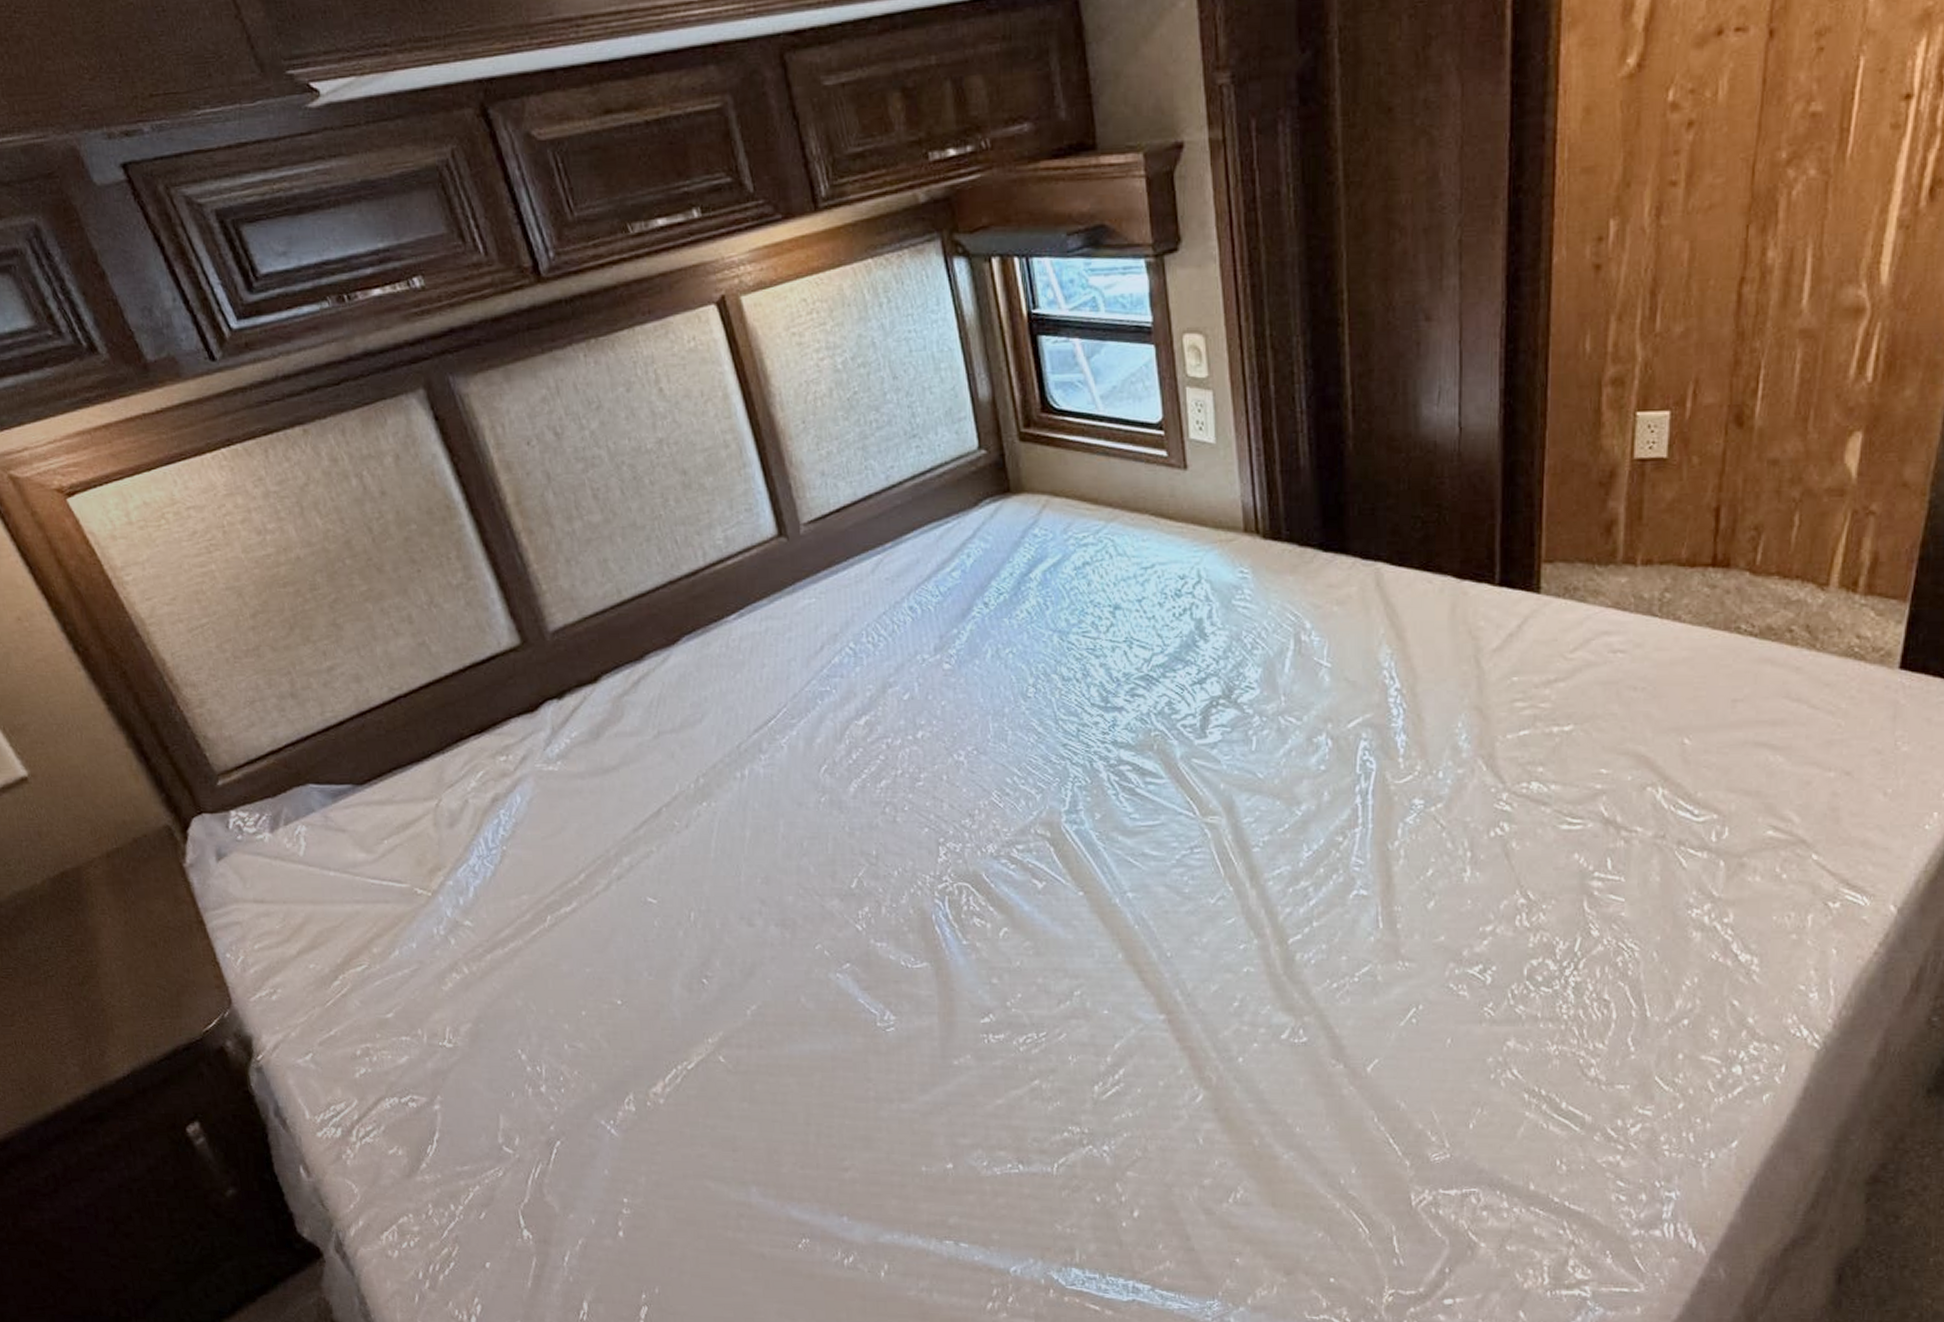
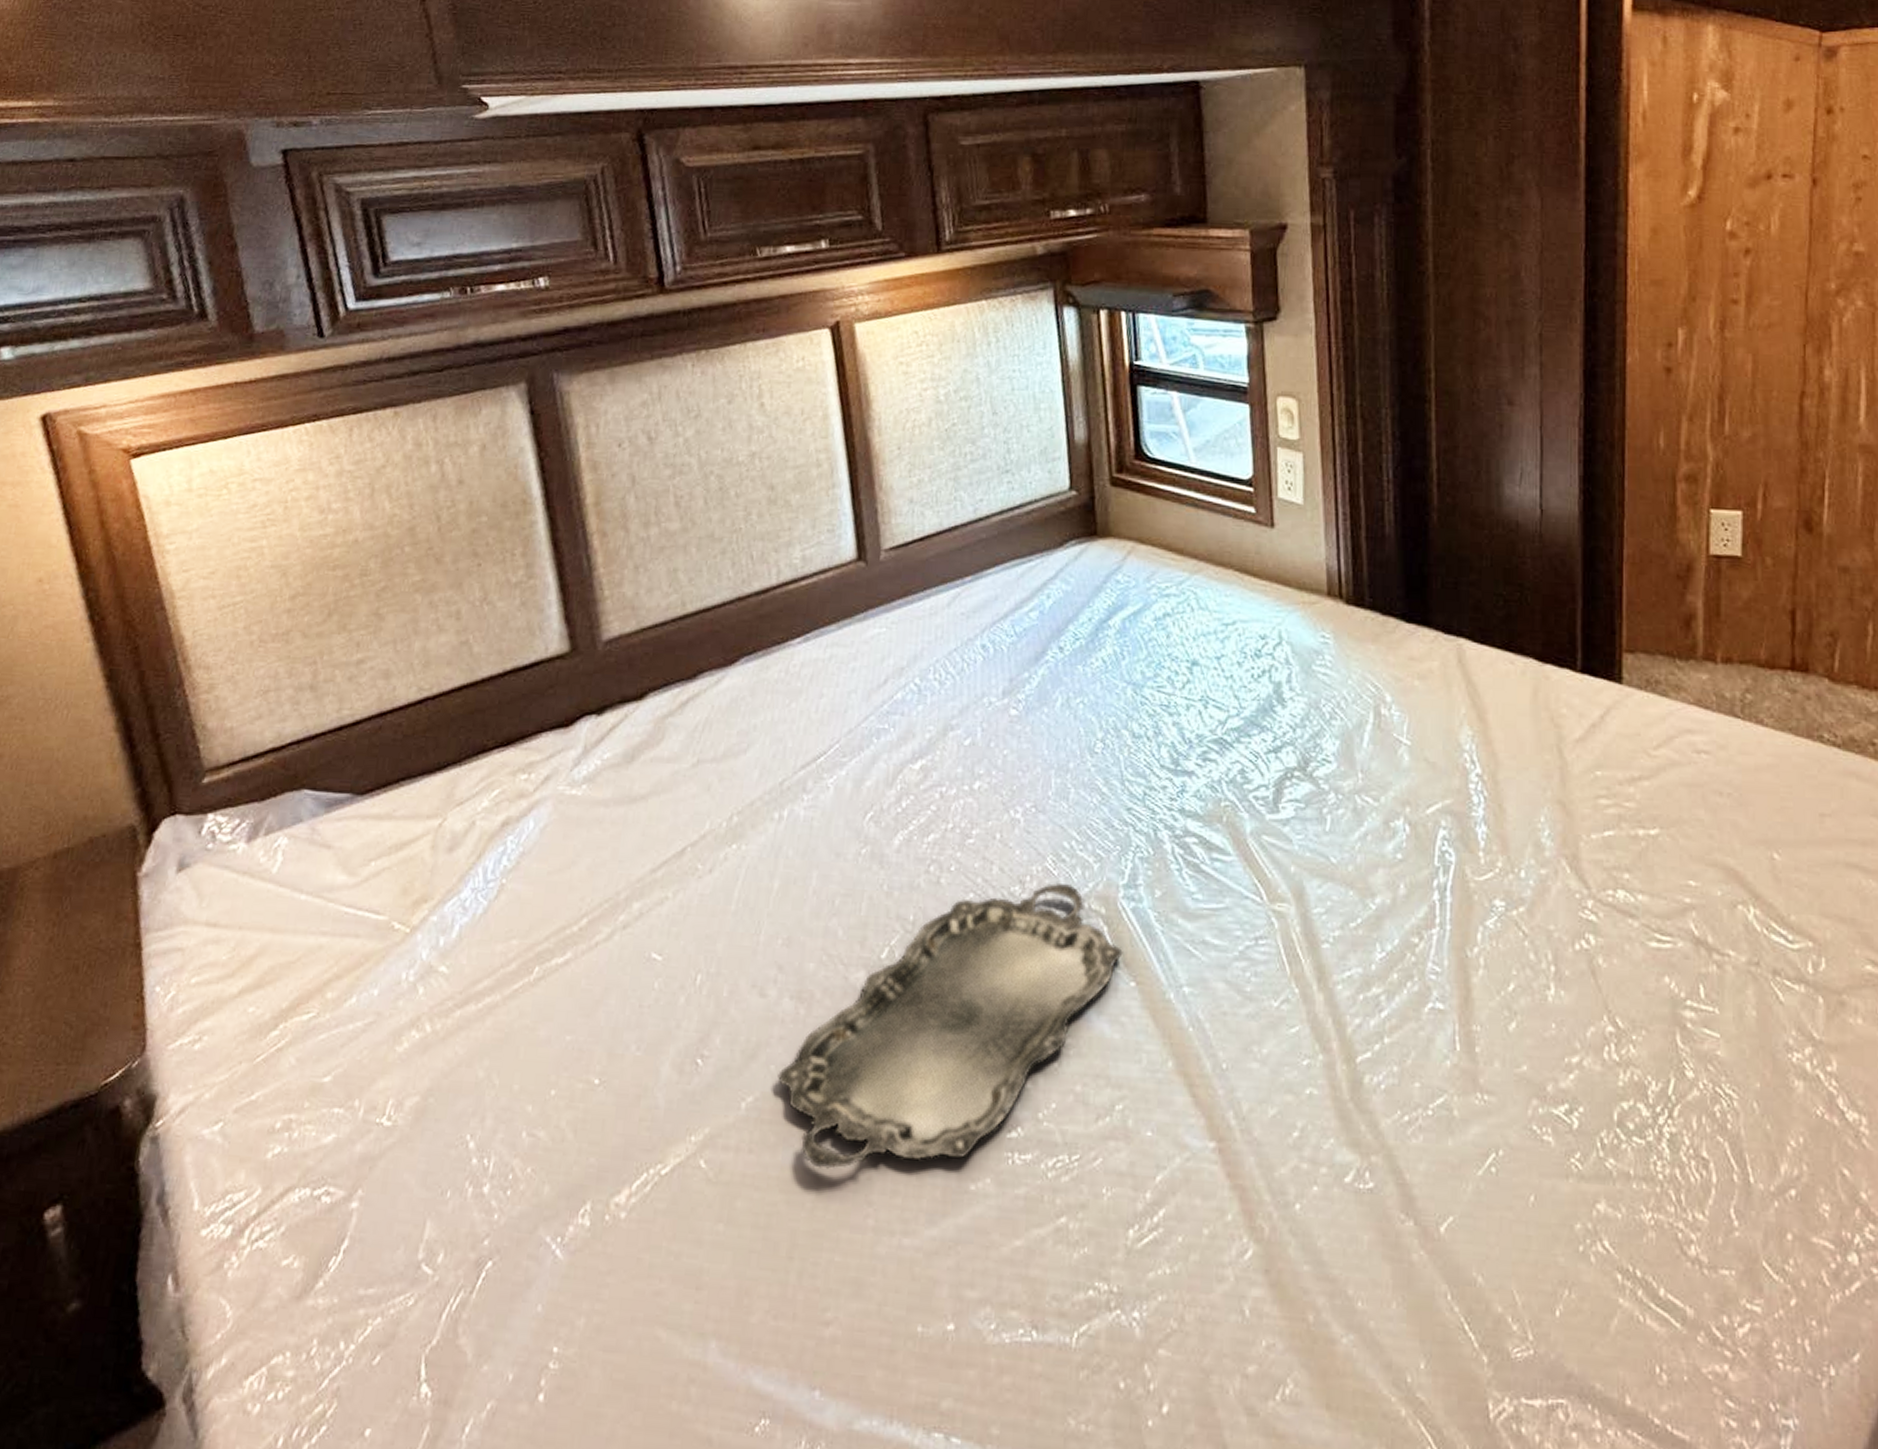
serving tray: none [775,813,1070,1056] -> present [778,882,1123,1169]

